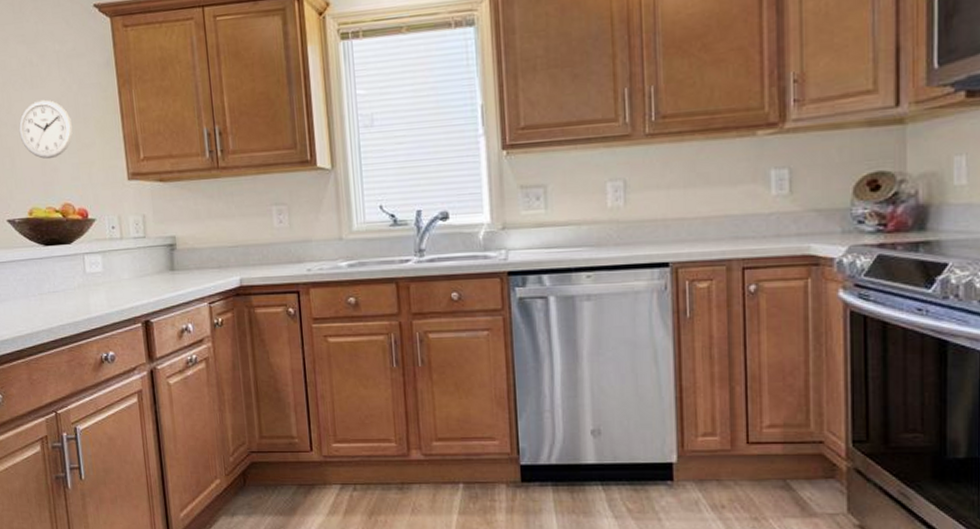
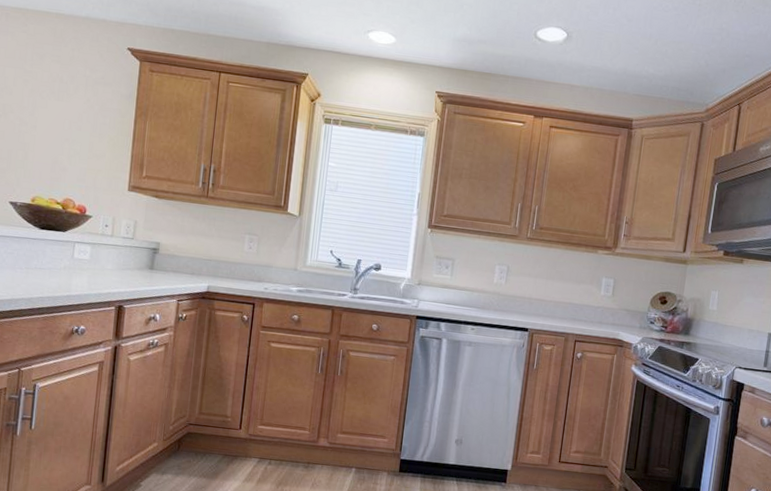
wall clock: present [18,99,73,159] -> none [37,111,88,160]

